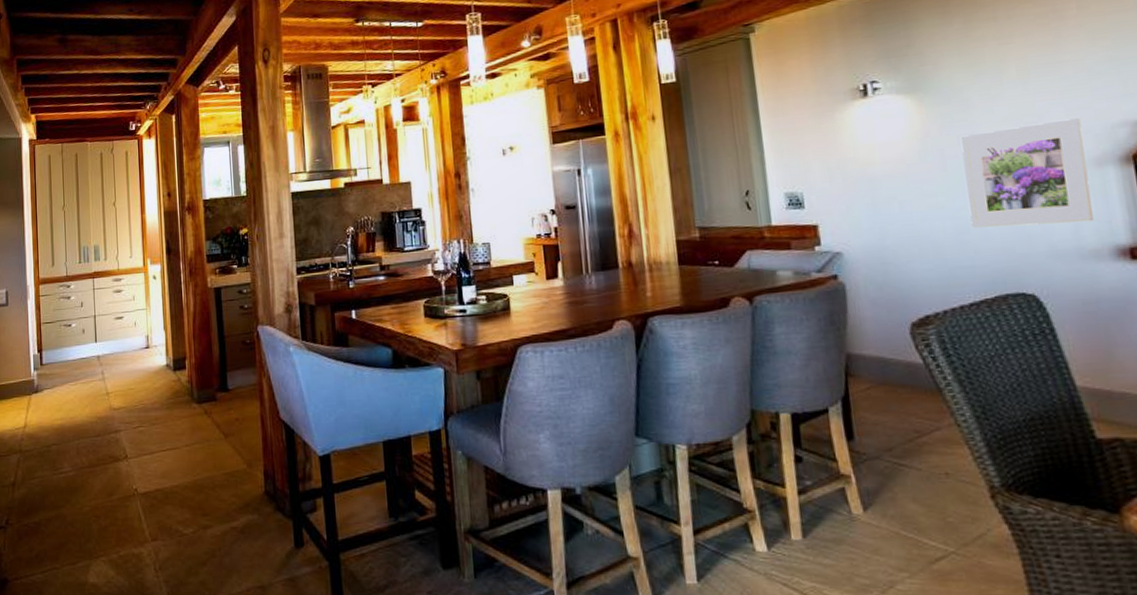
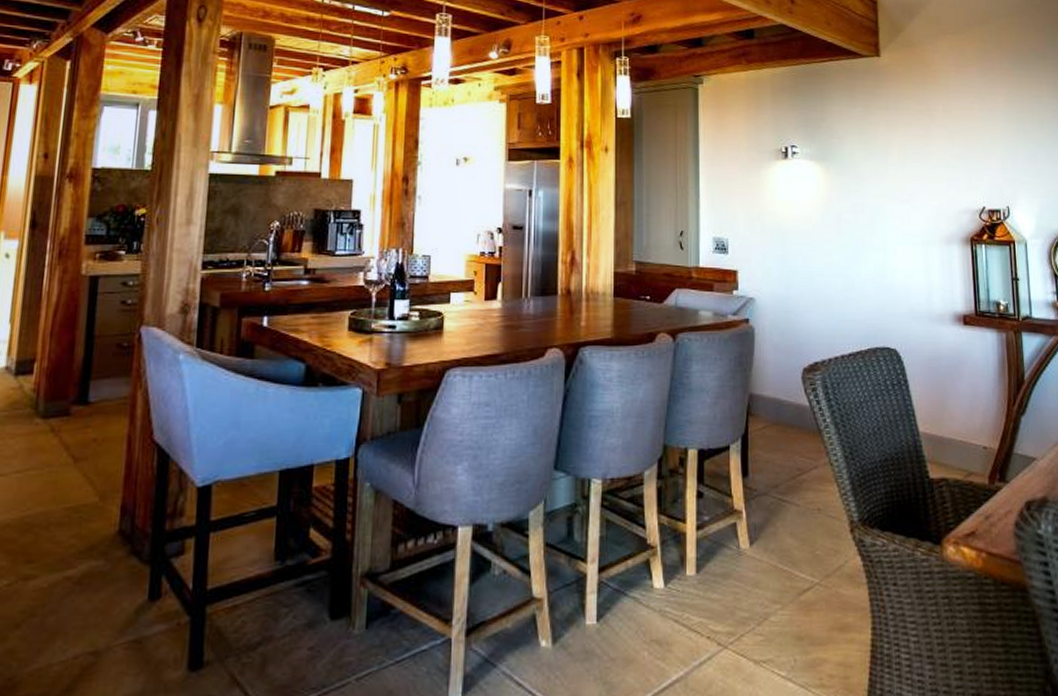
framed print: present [960,118,1093,228] -> none [854,201,942,290]

